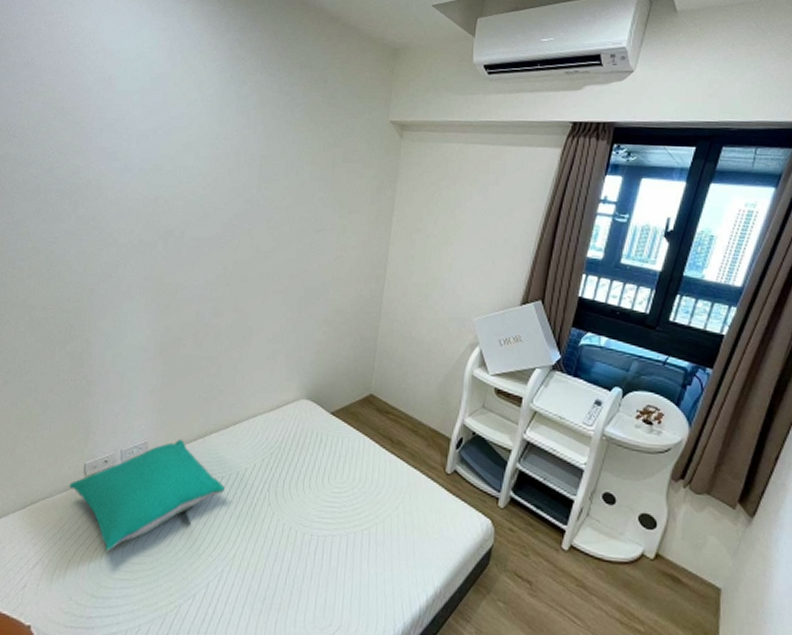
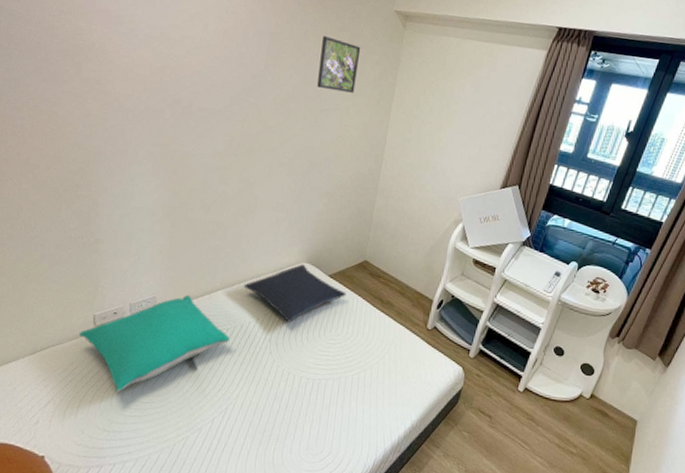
pillow: none [238,401,352,468] -> present [243,264,347,323]
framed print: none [311,154,356,210] -> present [317,36,361,93]

